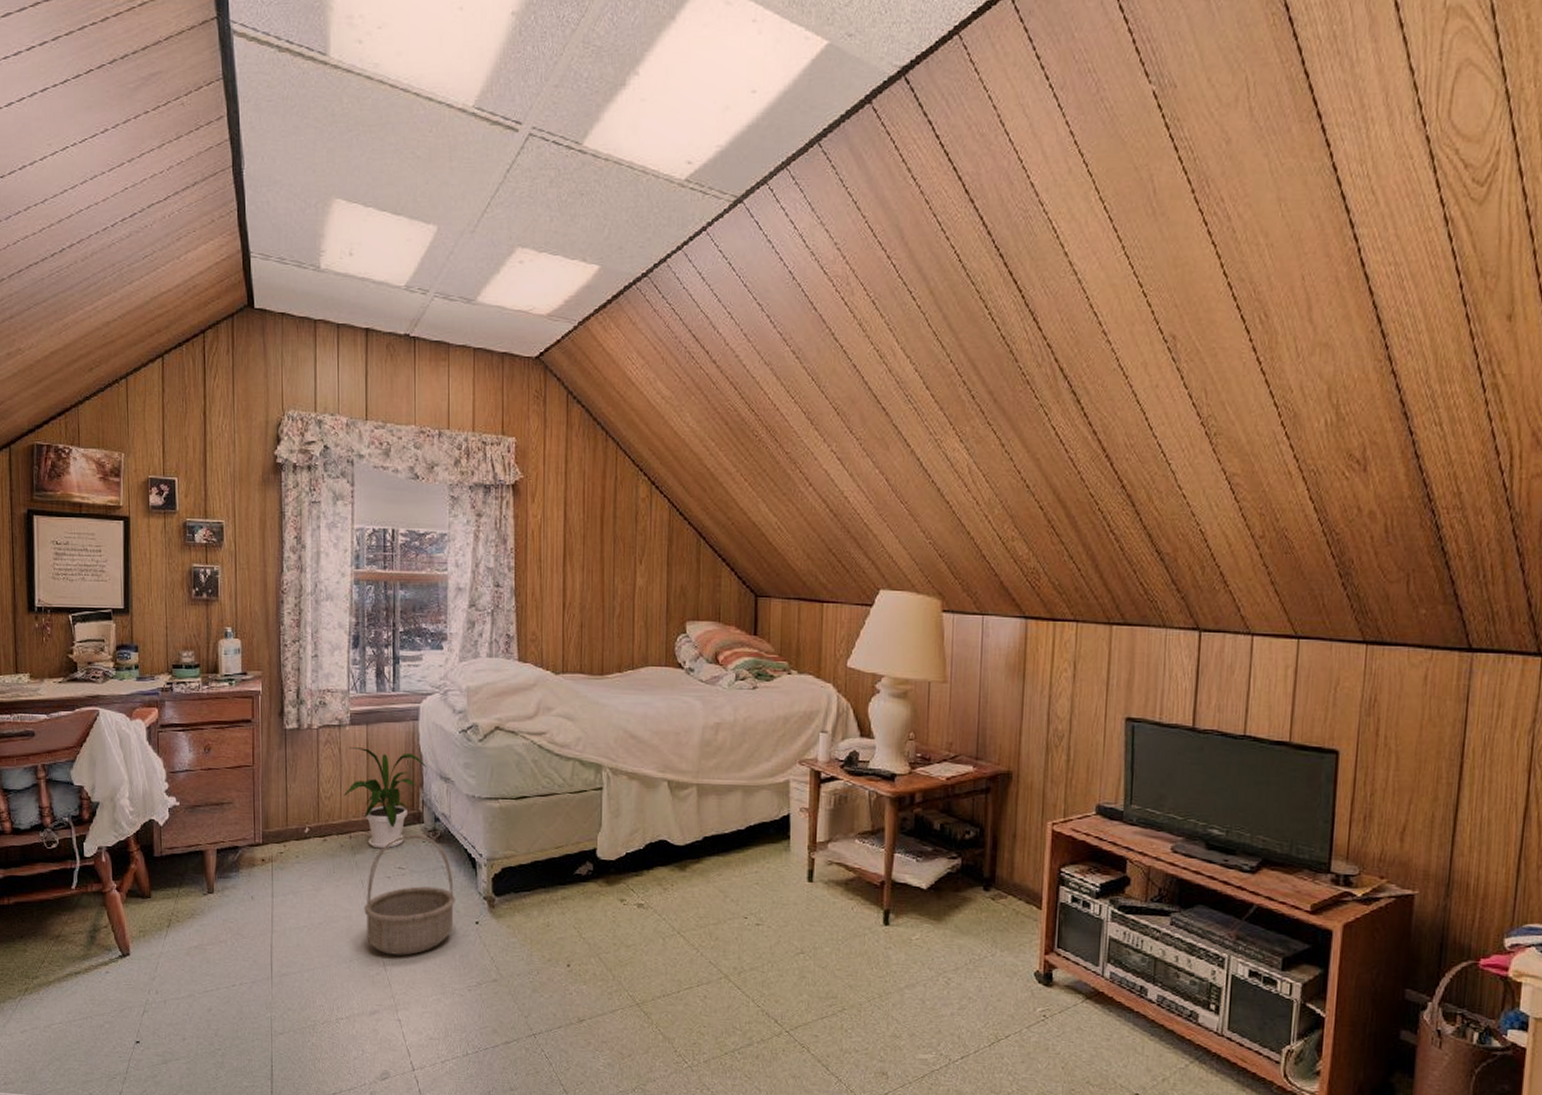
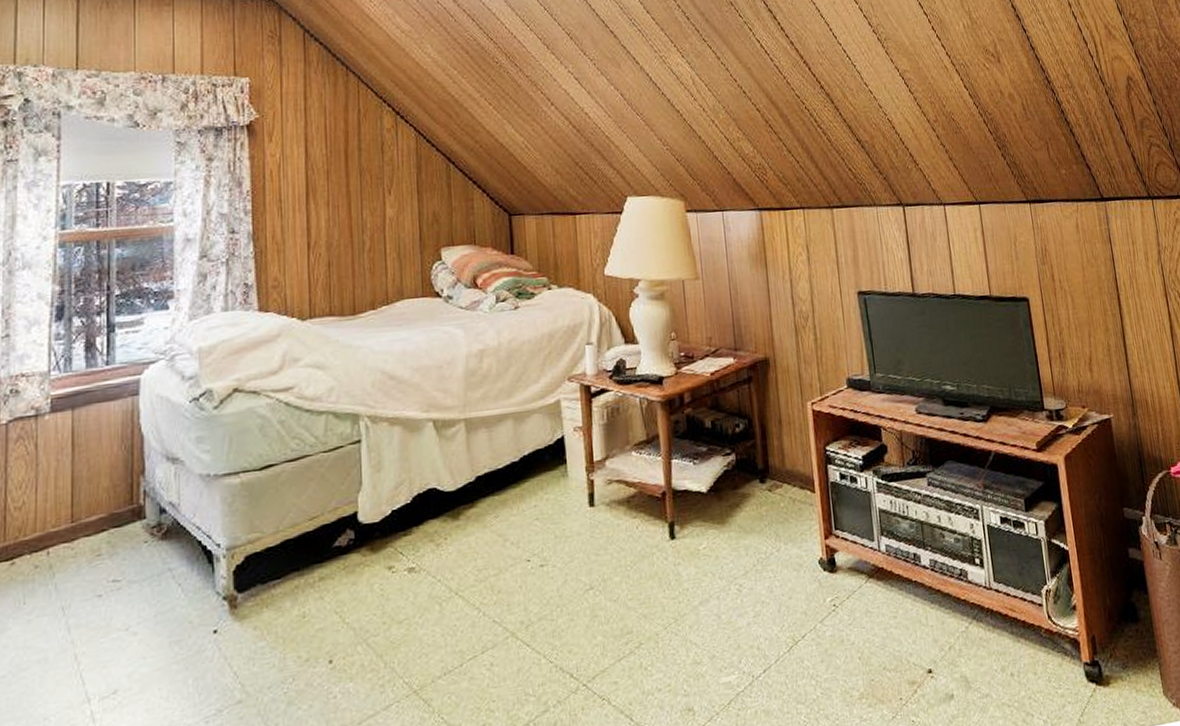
house plant: present [343,747,426,849] -> none [39,435,149,562]
basket: present [364,834,457,956] -> none [65,533,189,699]

